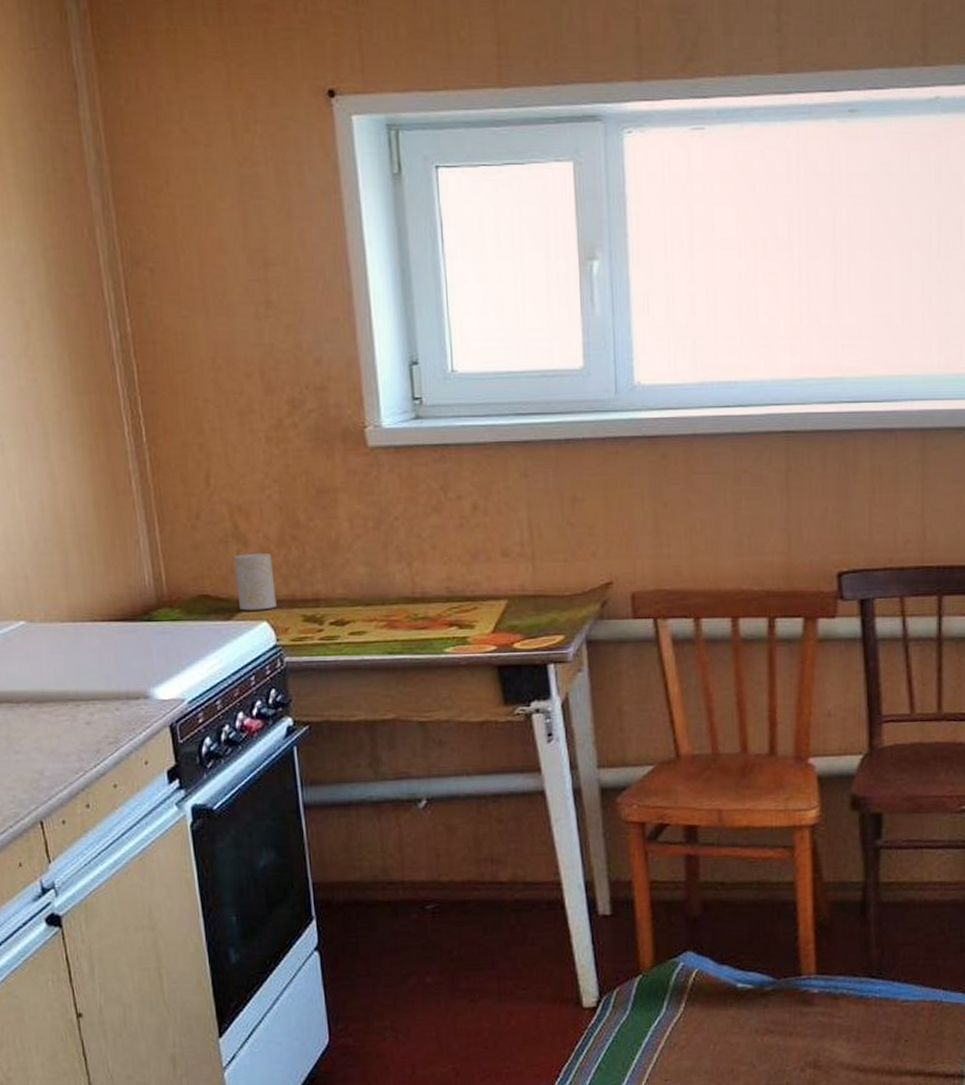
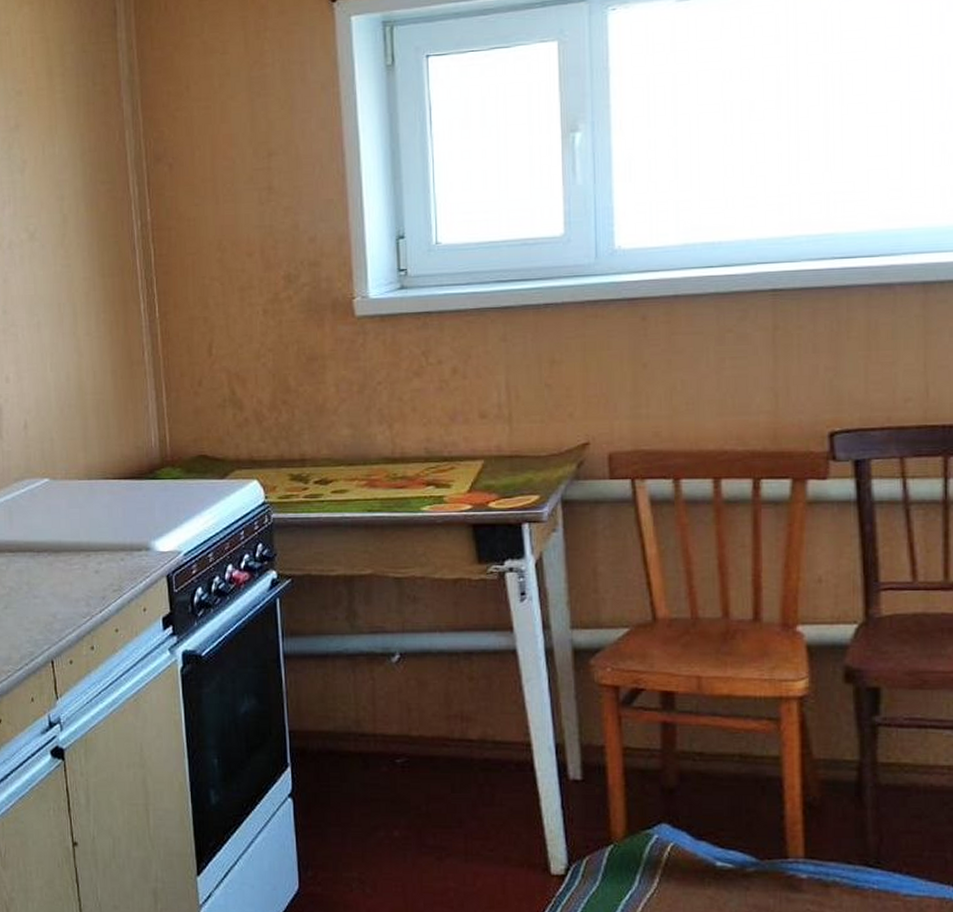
cup: present [233,553,277,611] -> none [229,417,266,470]

